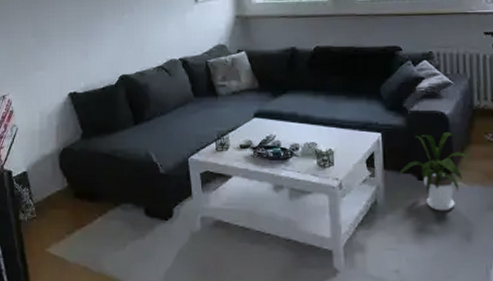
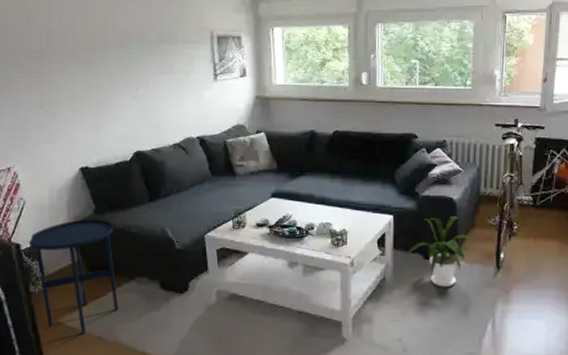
side table: none [19,145,104,264] -> present [28,219,119,334]

